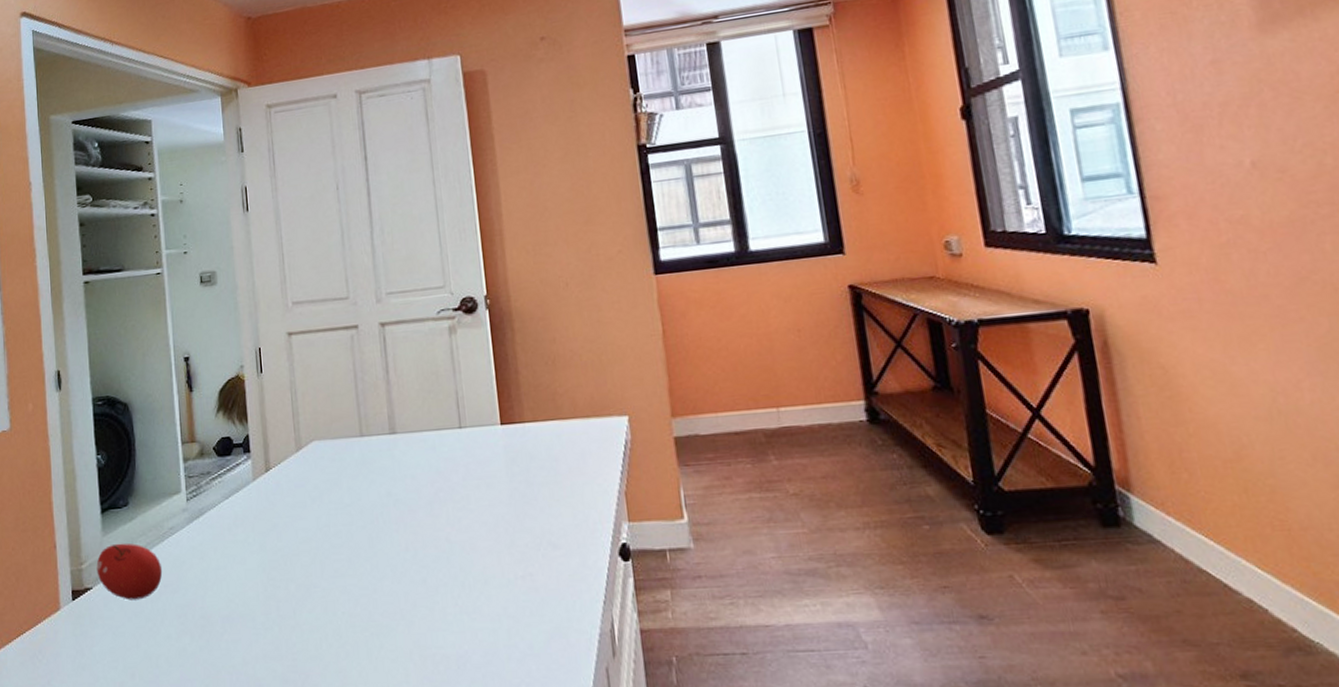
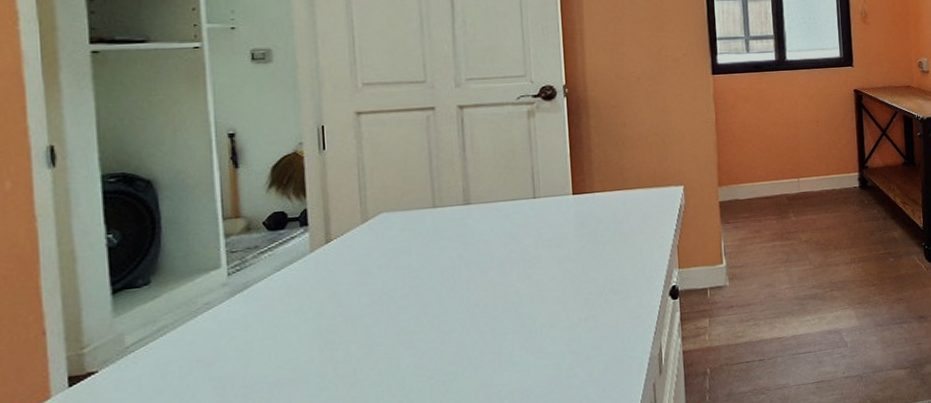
fruit: present [96,543,163,600] -> none [104,322,195,380]

